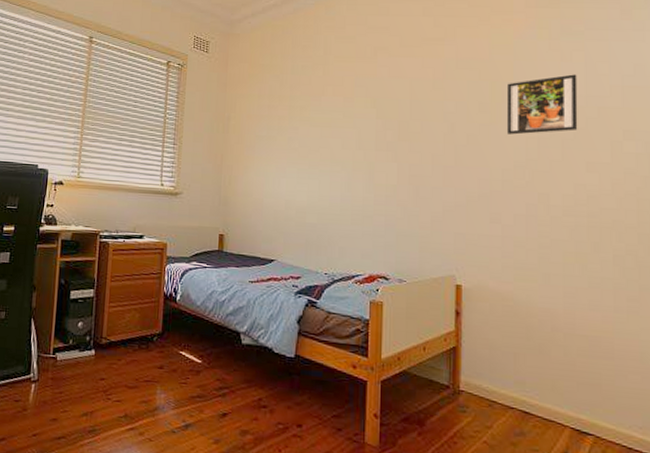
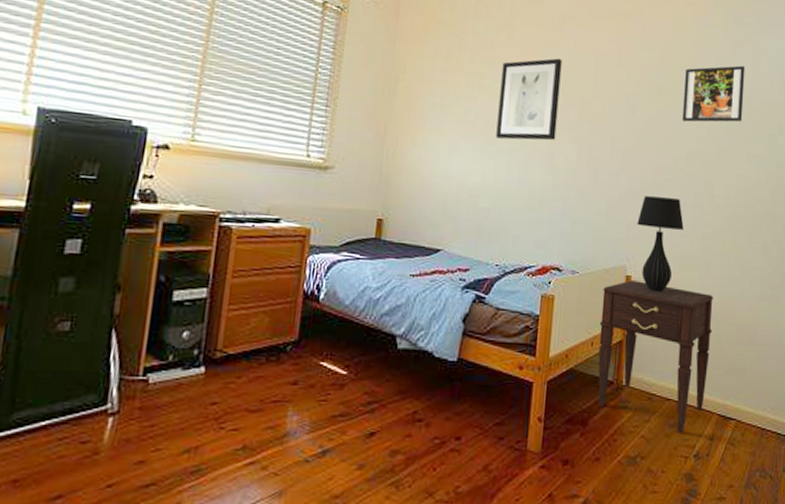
wall art: none [318,86,377,162] -> present [496,58,562,141]
nightstand: none [430,289,559,444] -> present [597,280,713,434]
table lamp: none [464,208,517,301] -> present [637,196,684,292]

